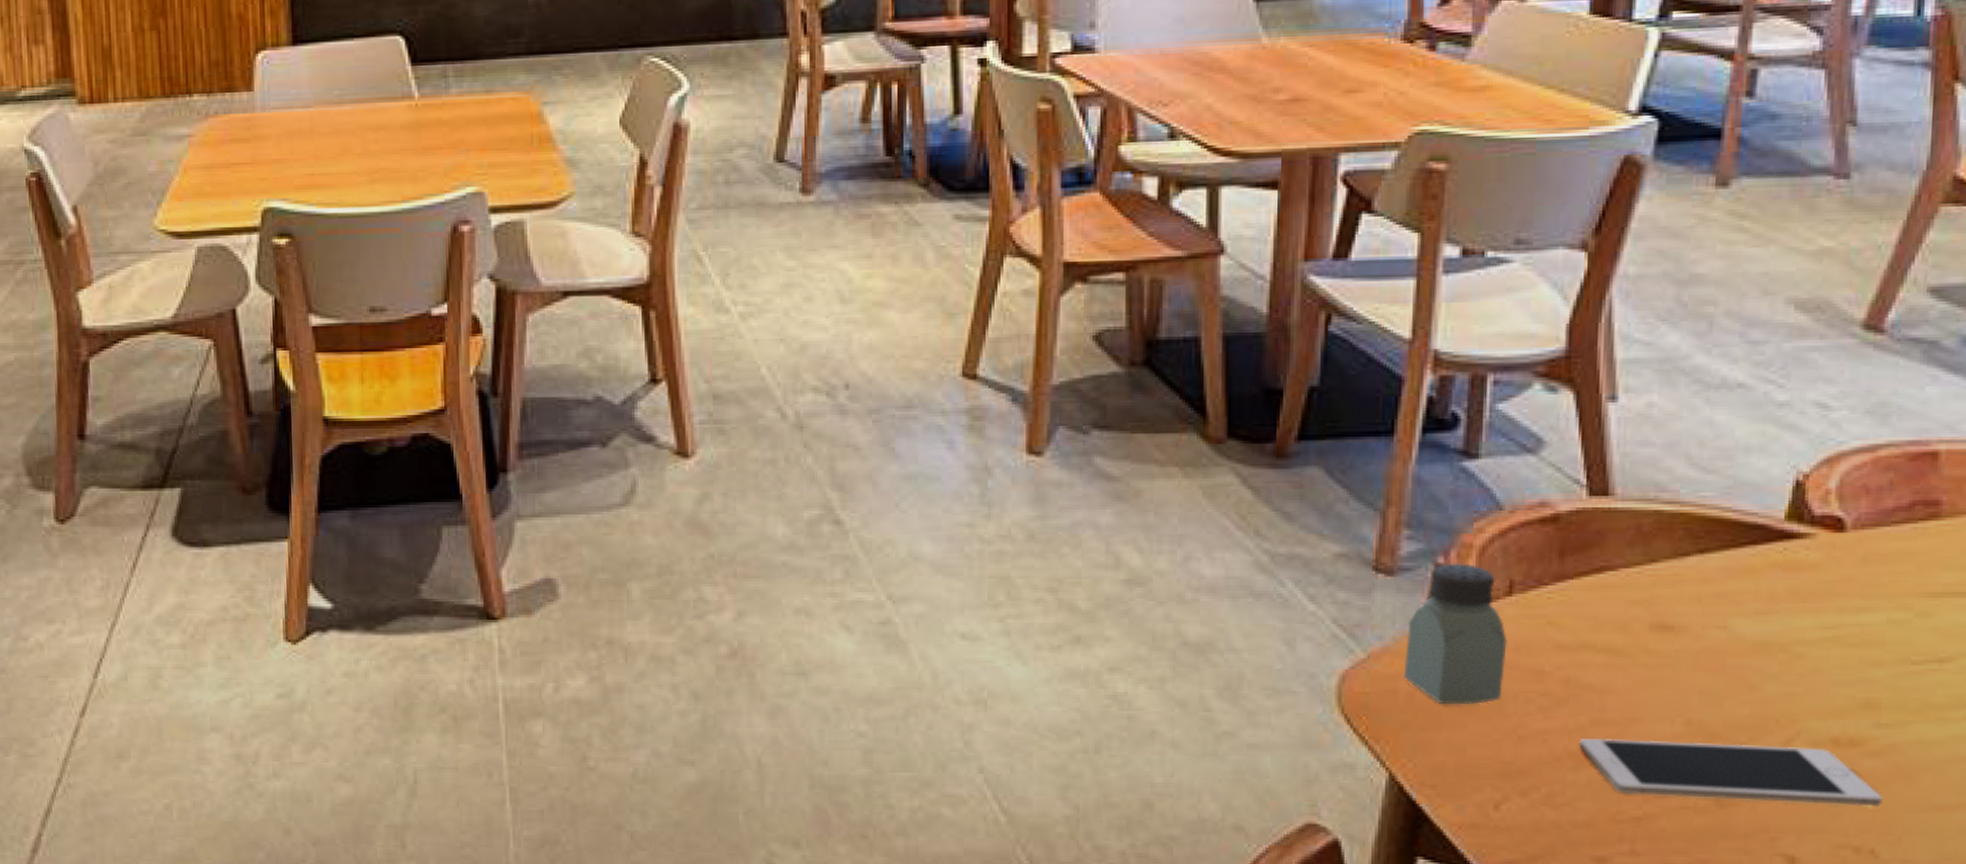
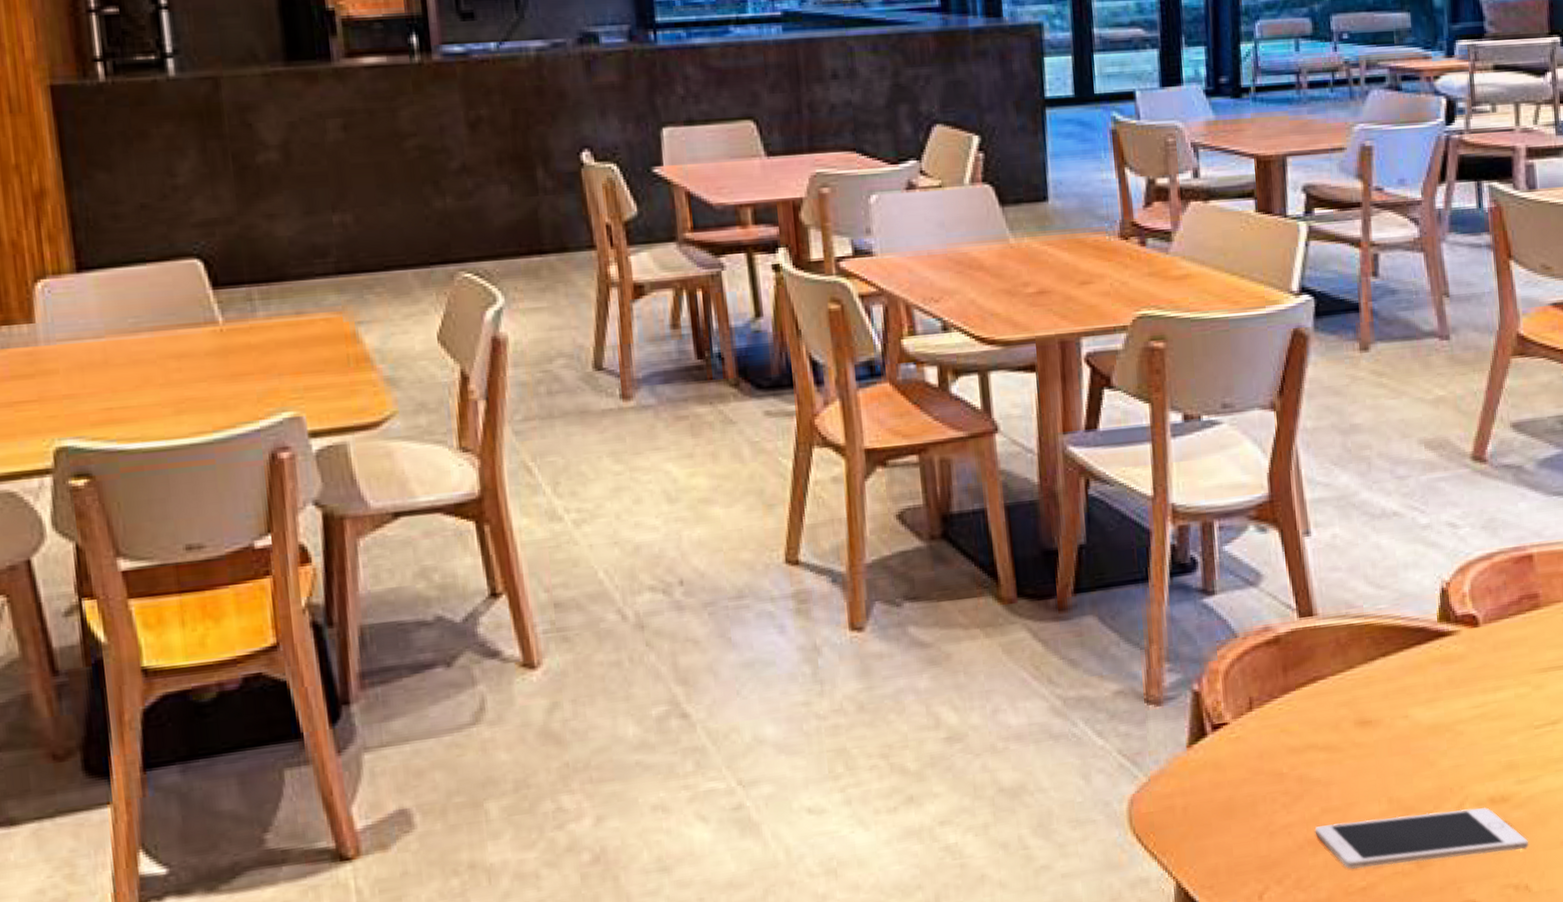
saltshaker: present [1403,563,1507,705] -> none [1176,687,1254,813]

